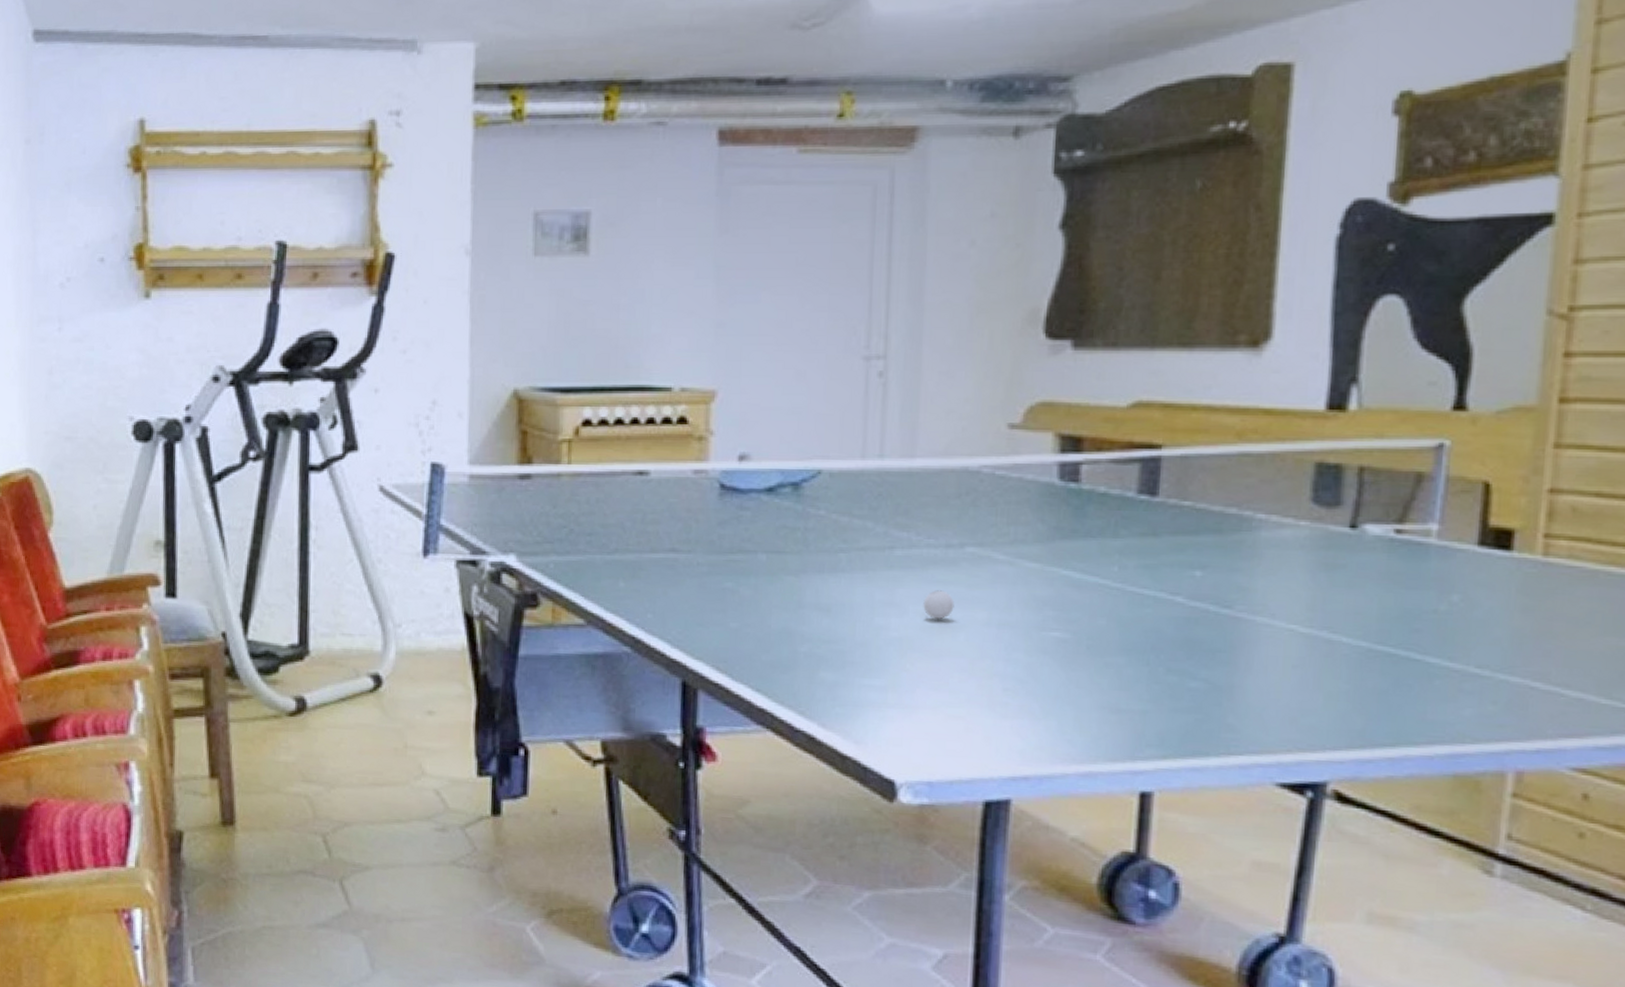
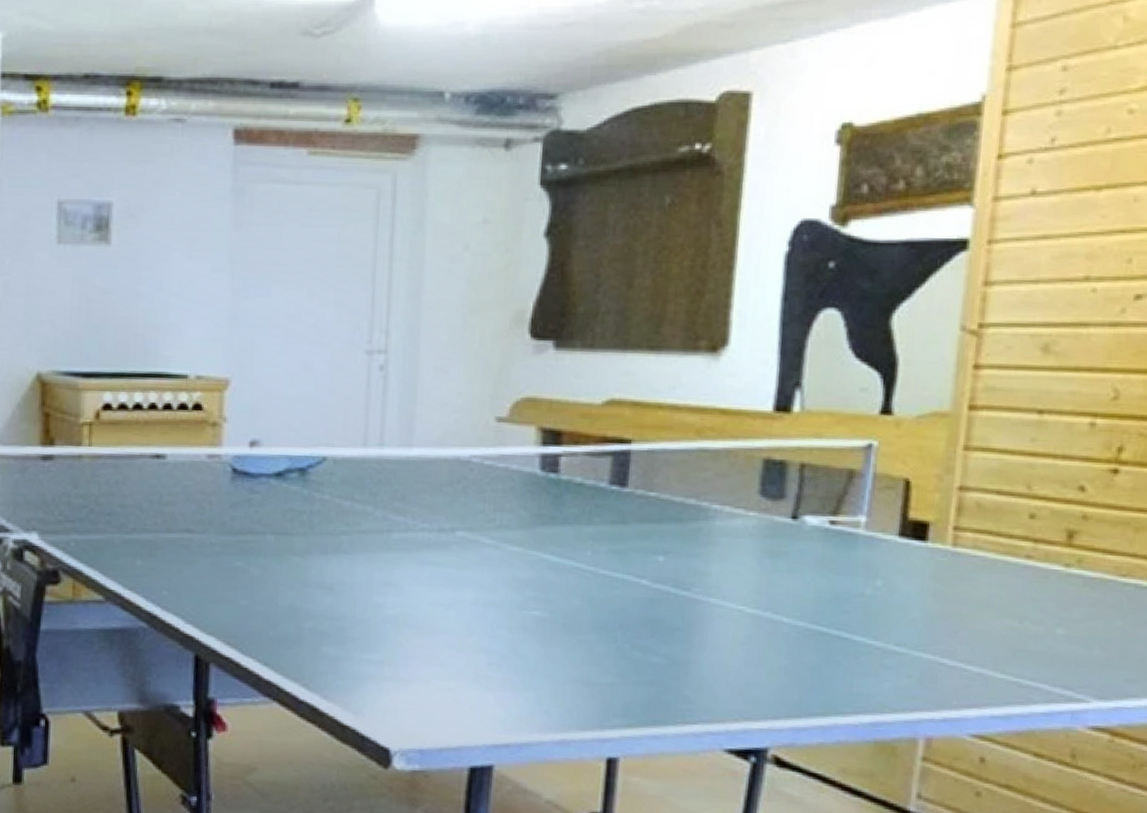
ping-pong ball: present [923,590,955,620] -> none [417,571,446,599]

